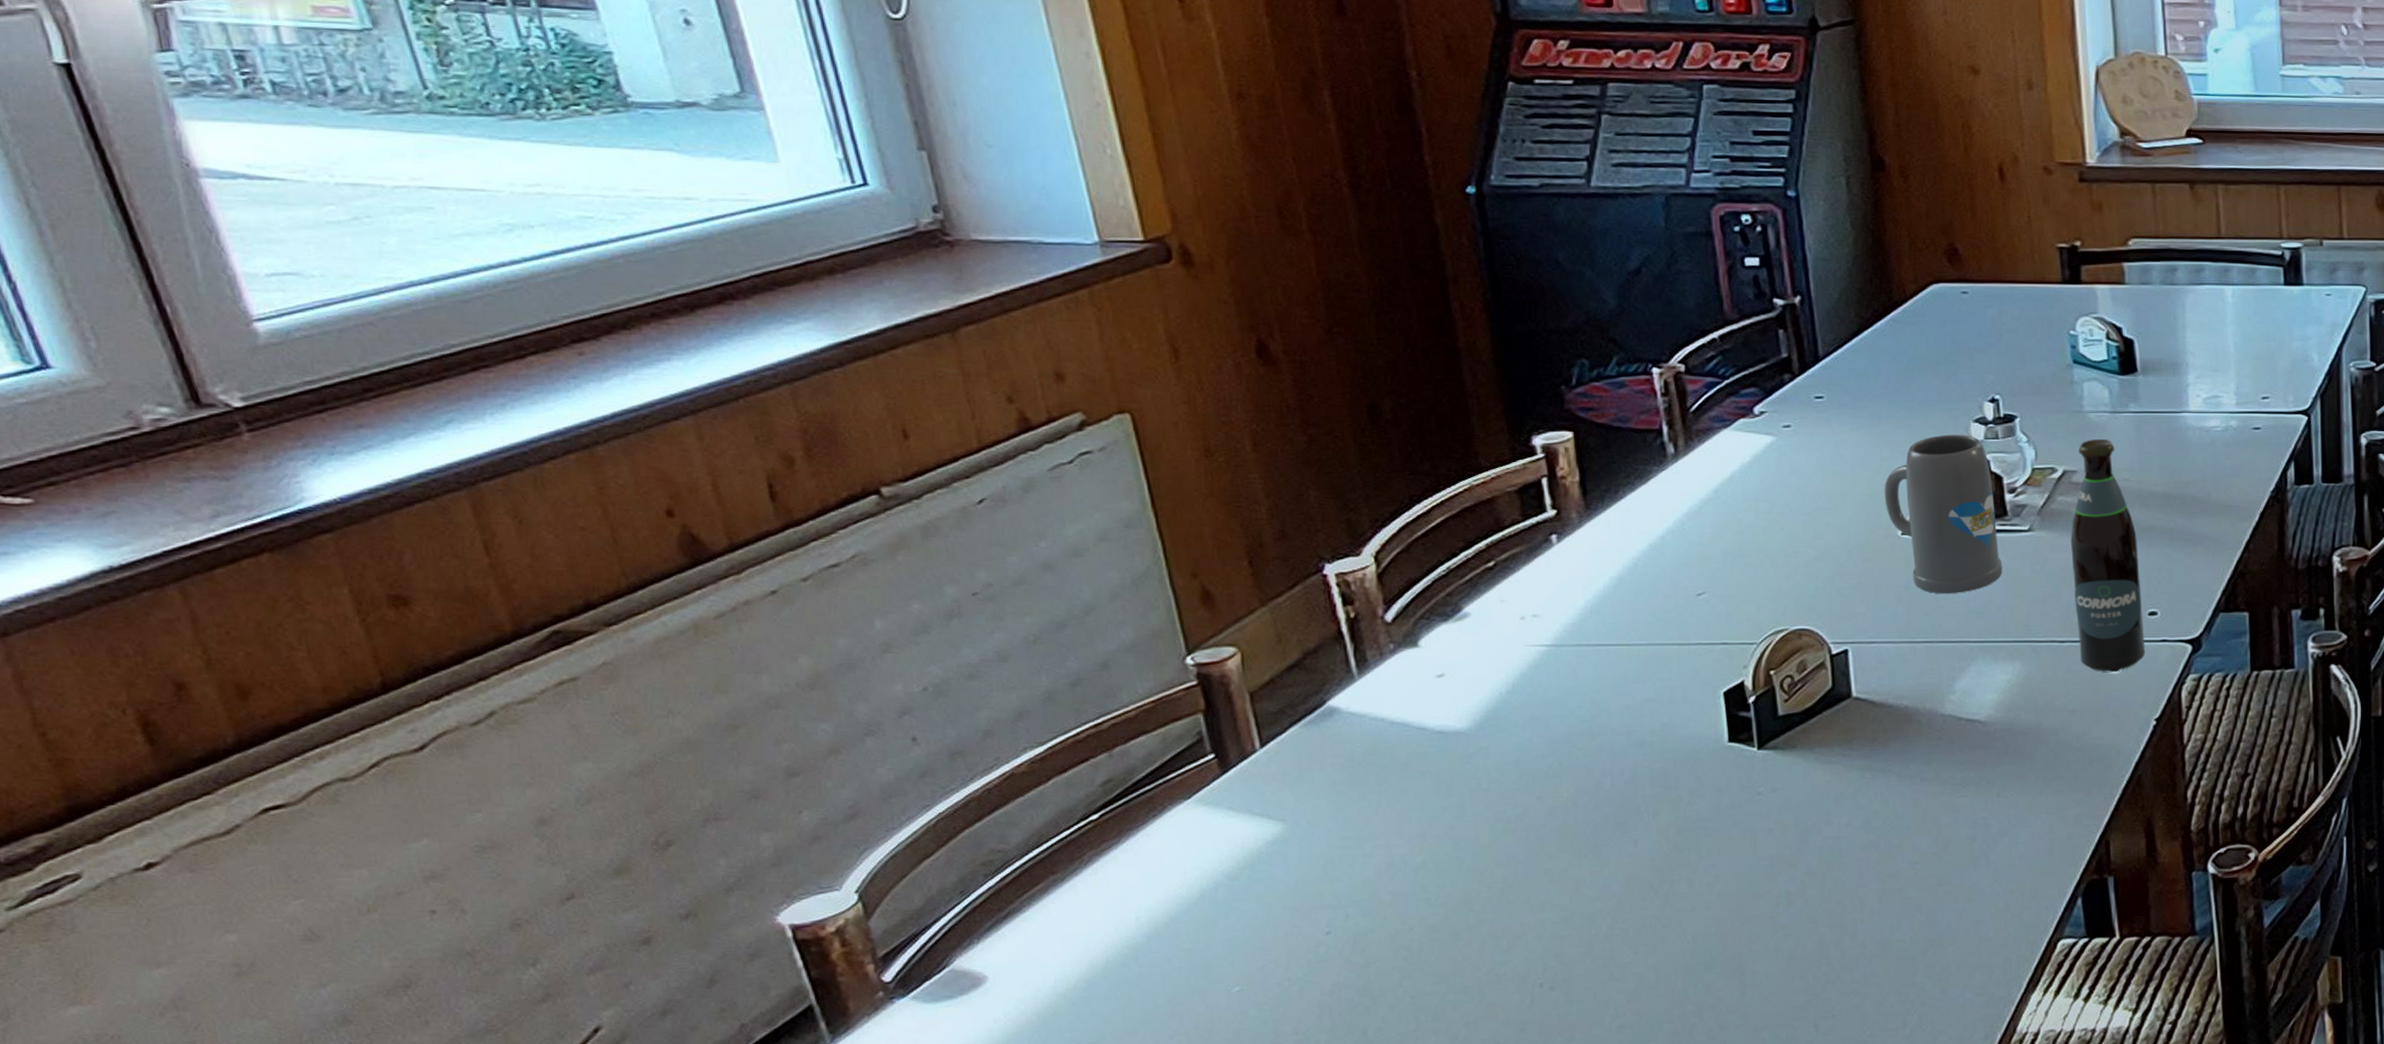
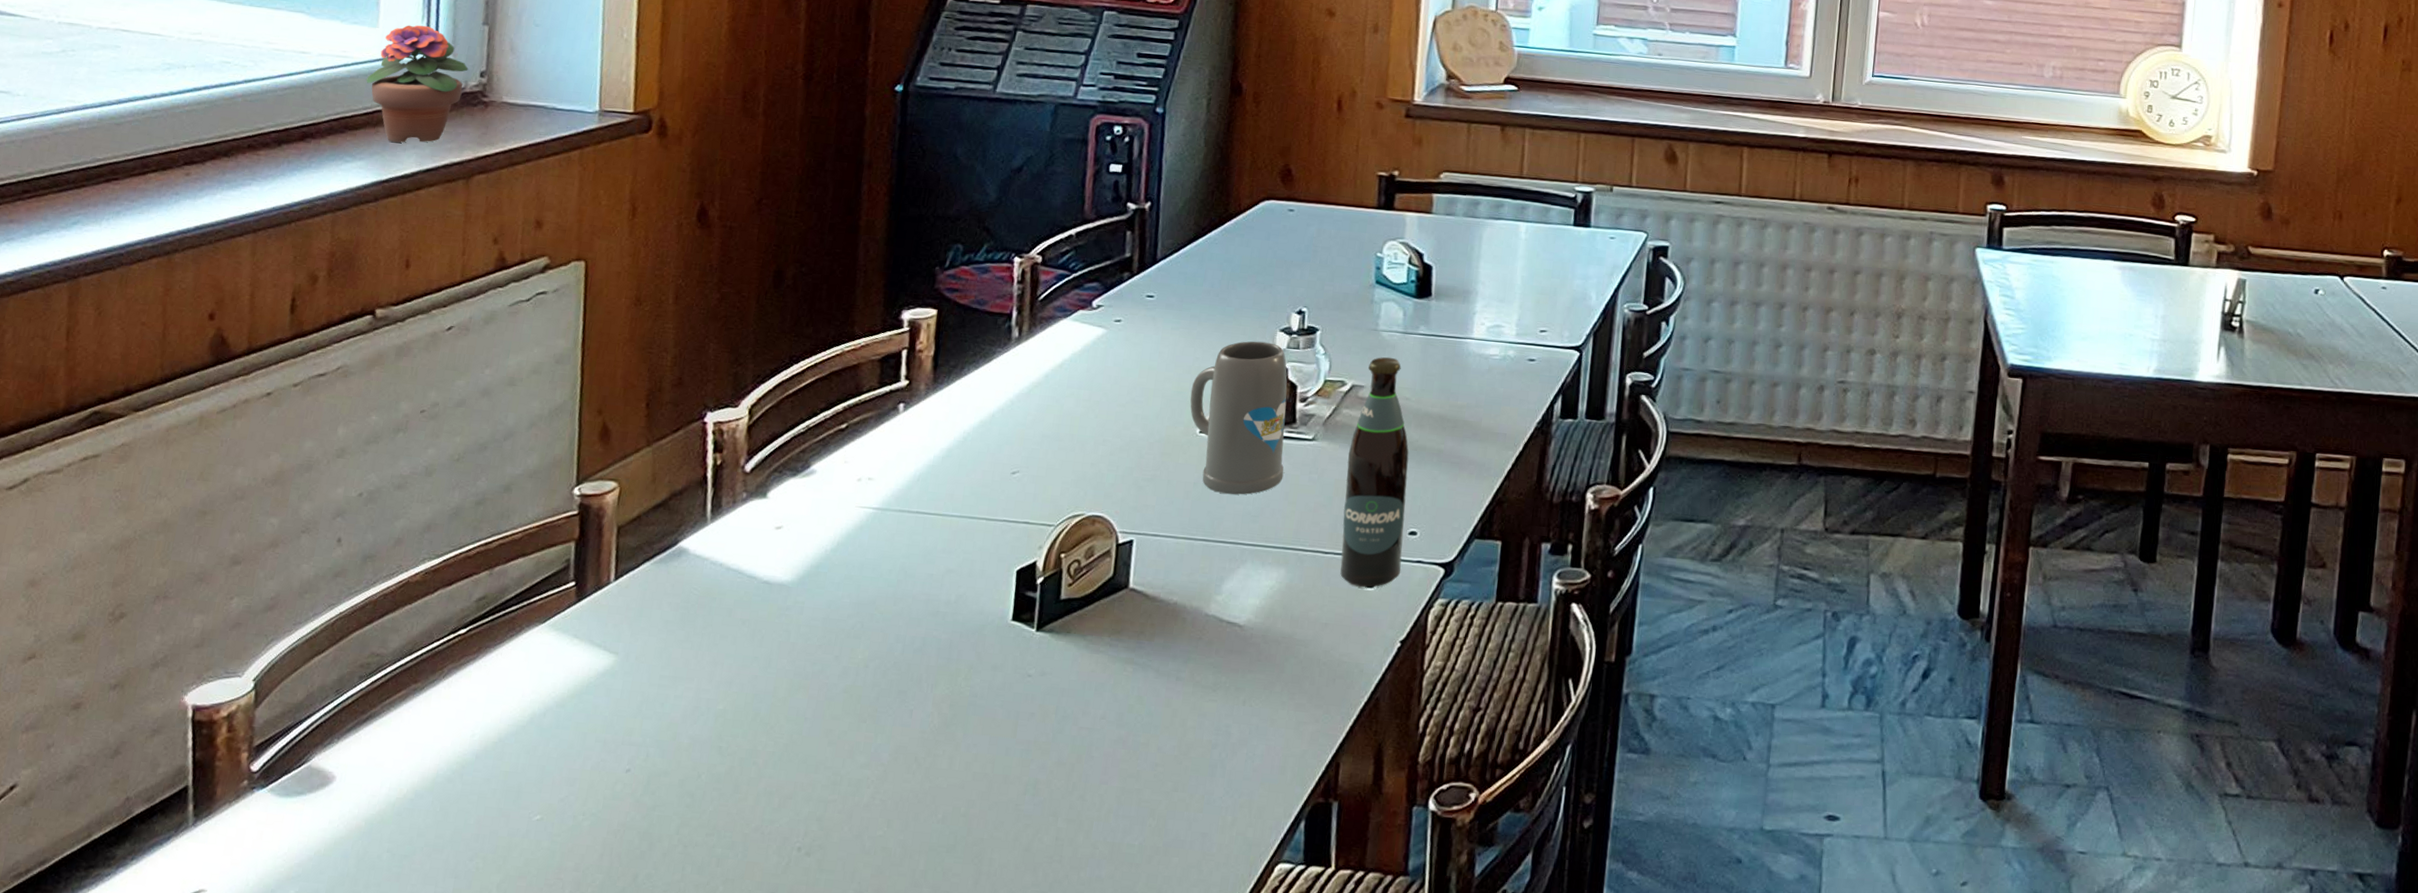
potted flower: none [782,155,916,296] -> present [366,25,469,143]

